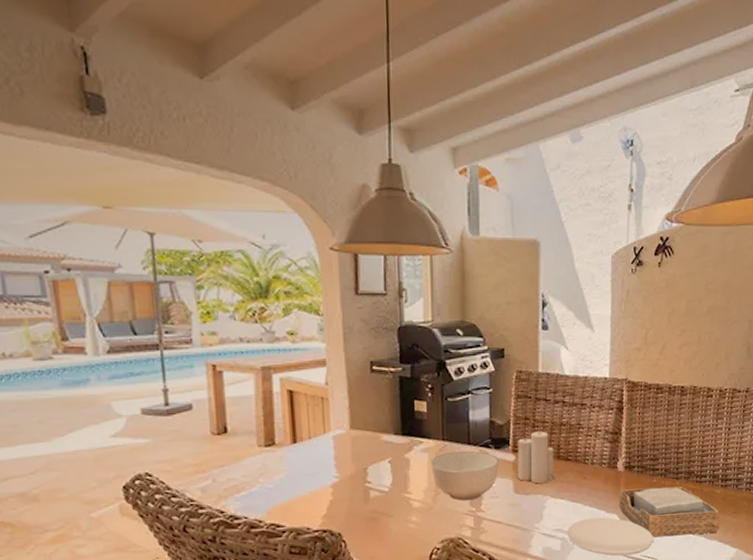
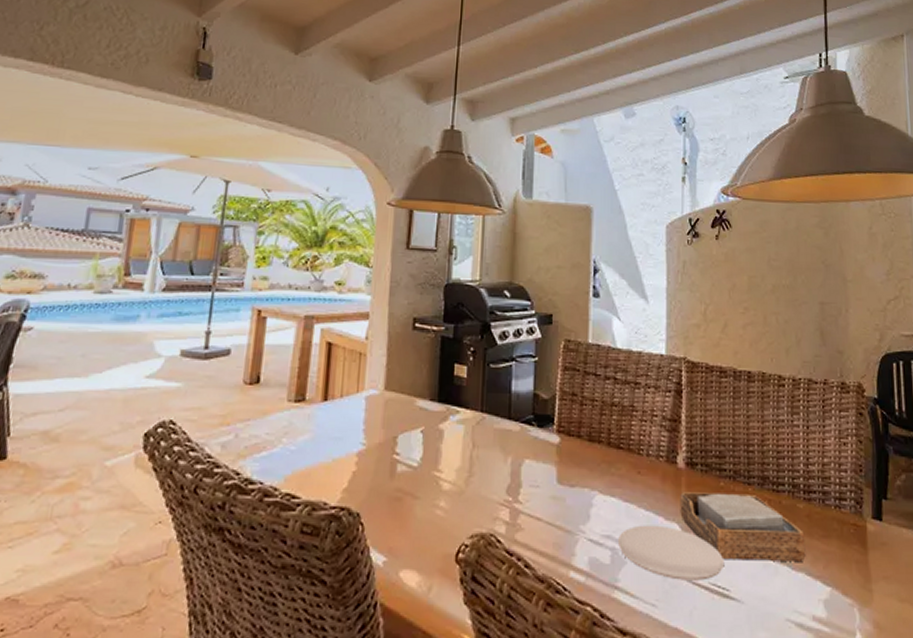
bowl: present [431,450,500,501] -> none [466,426,543,487]
candle: present [517,429,556,484] -> none [561,407,605,475]

